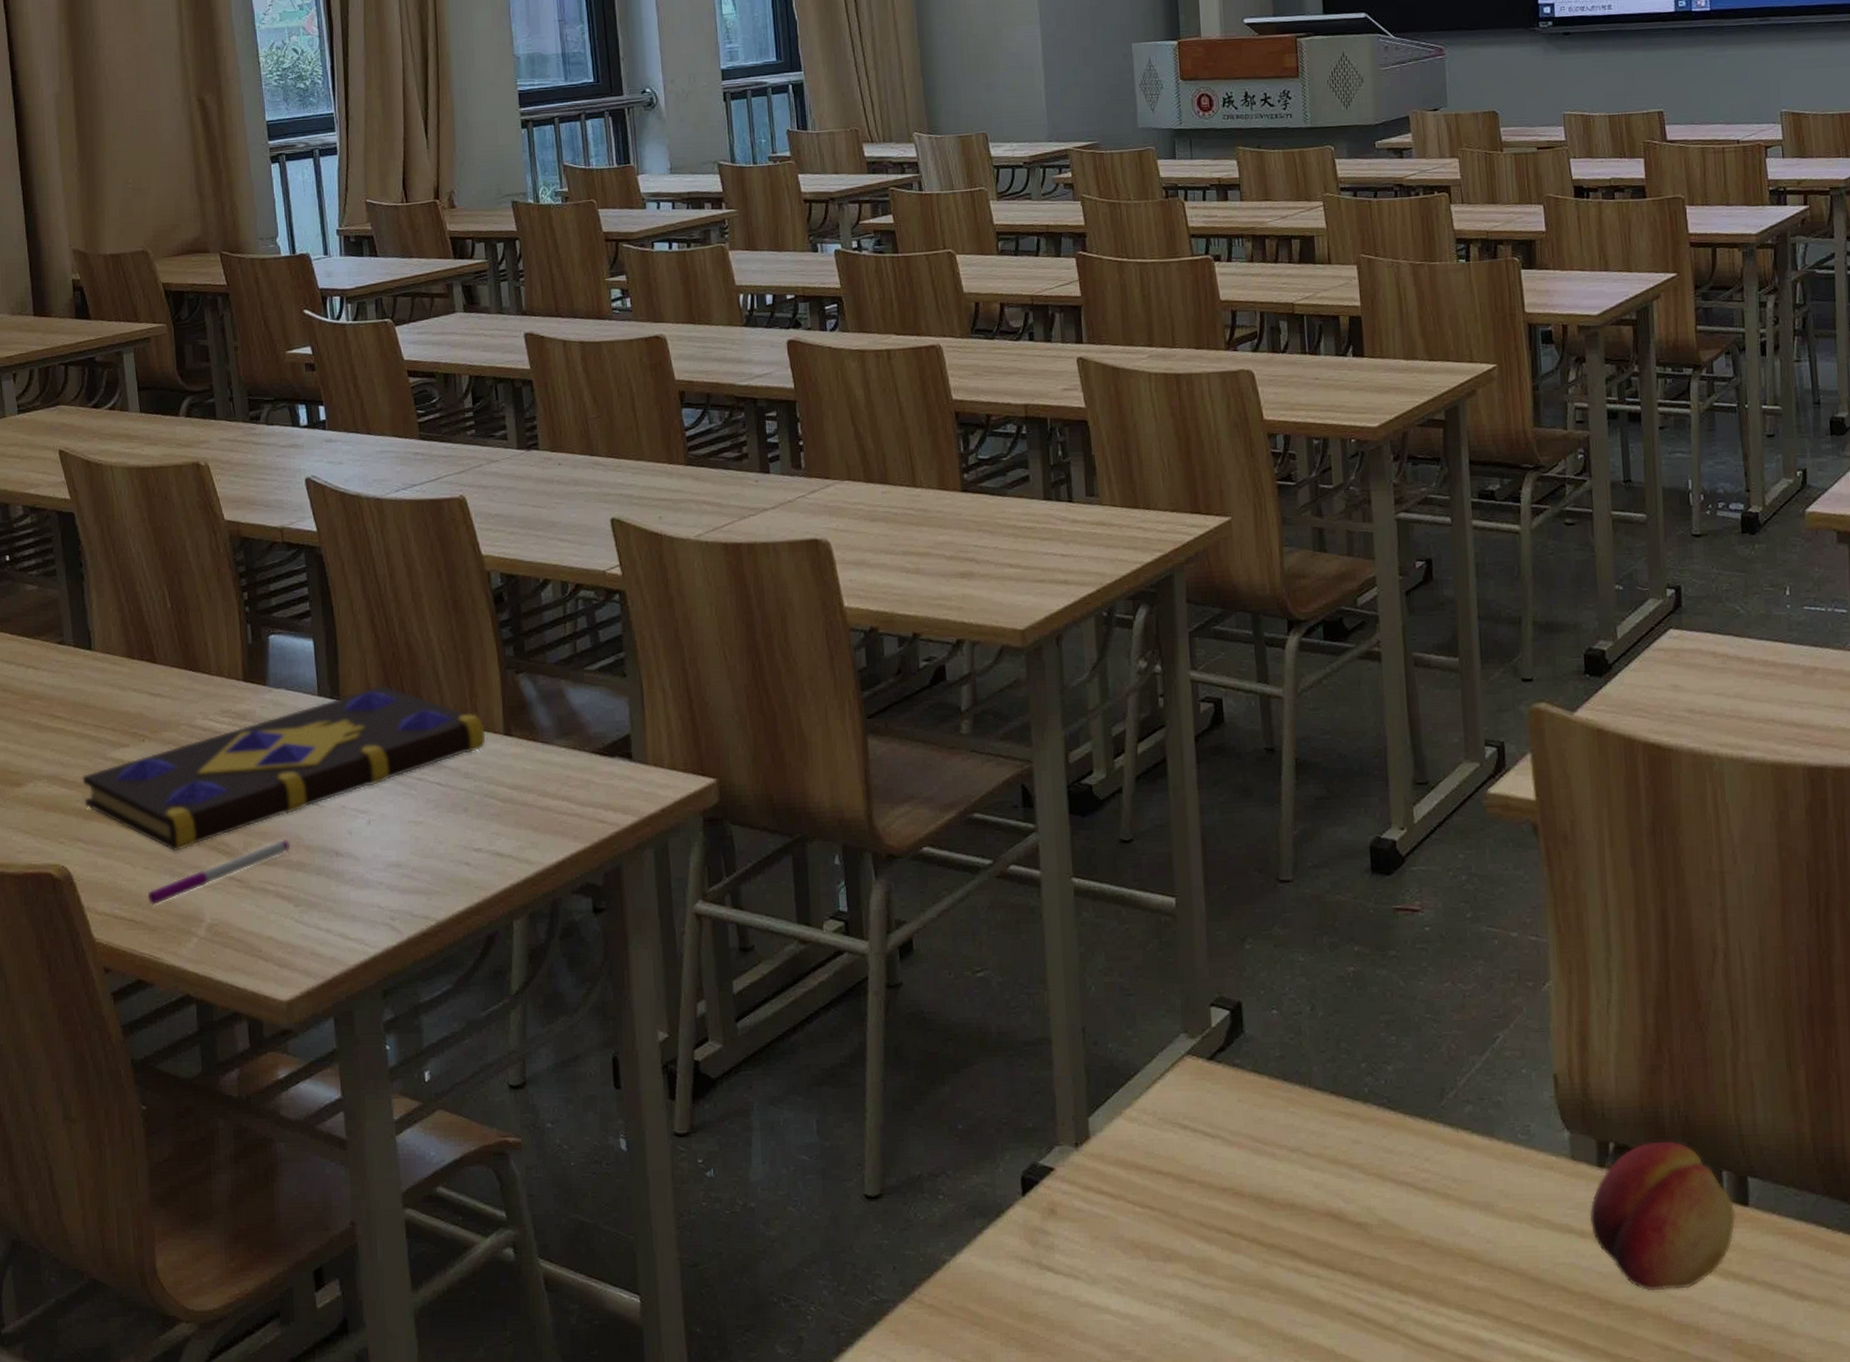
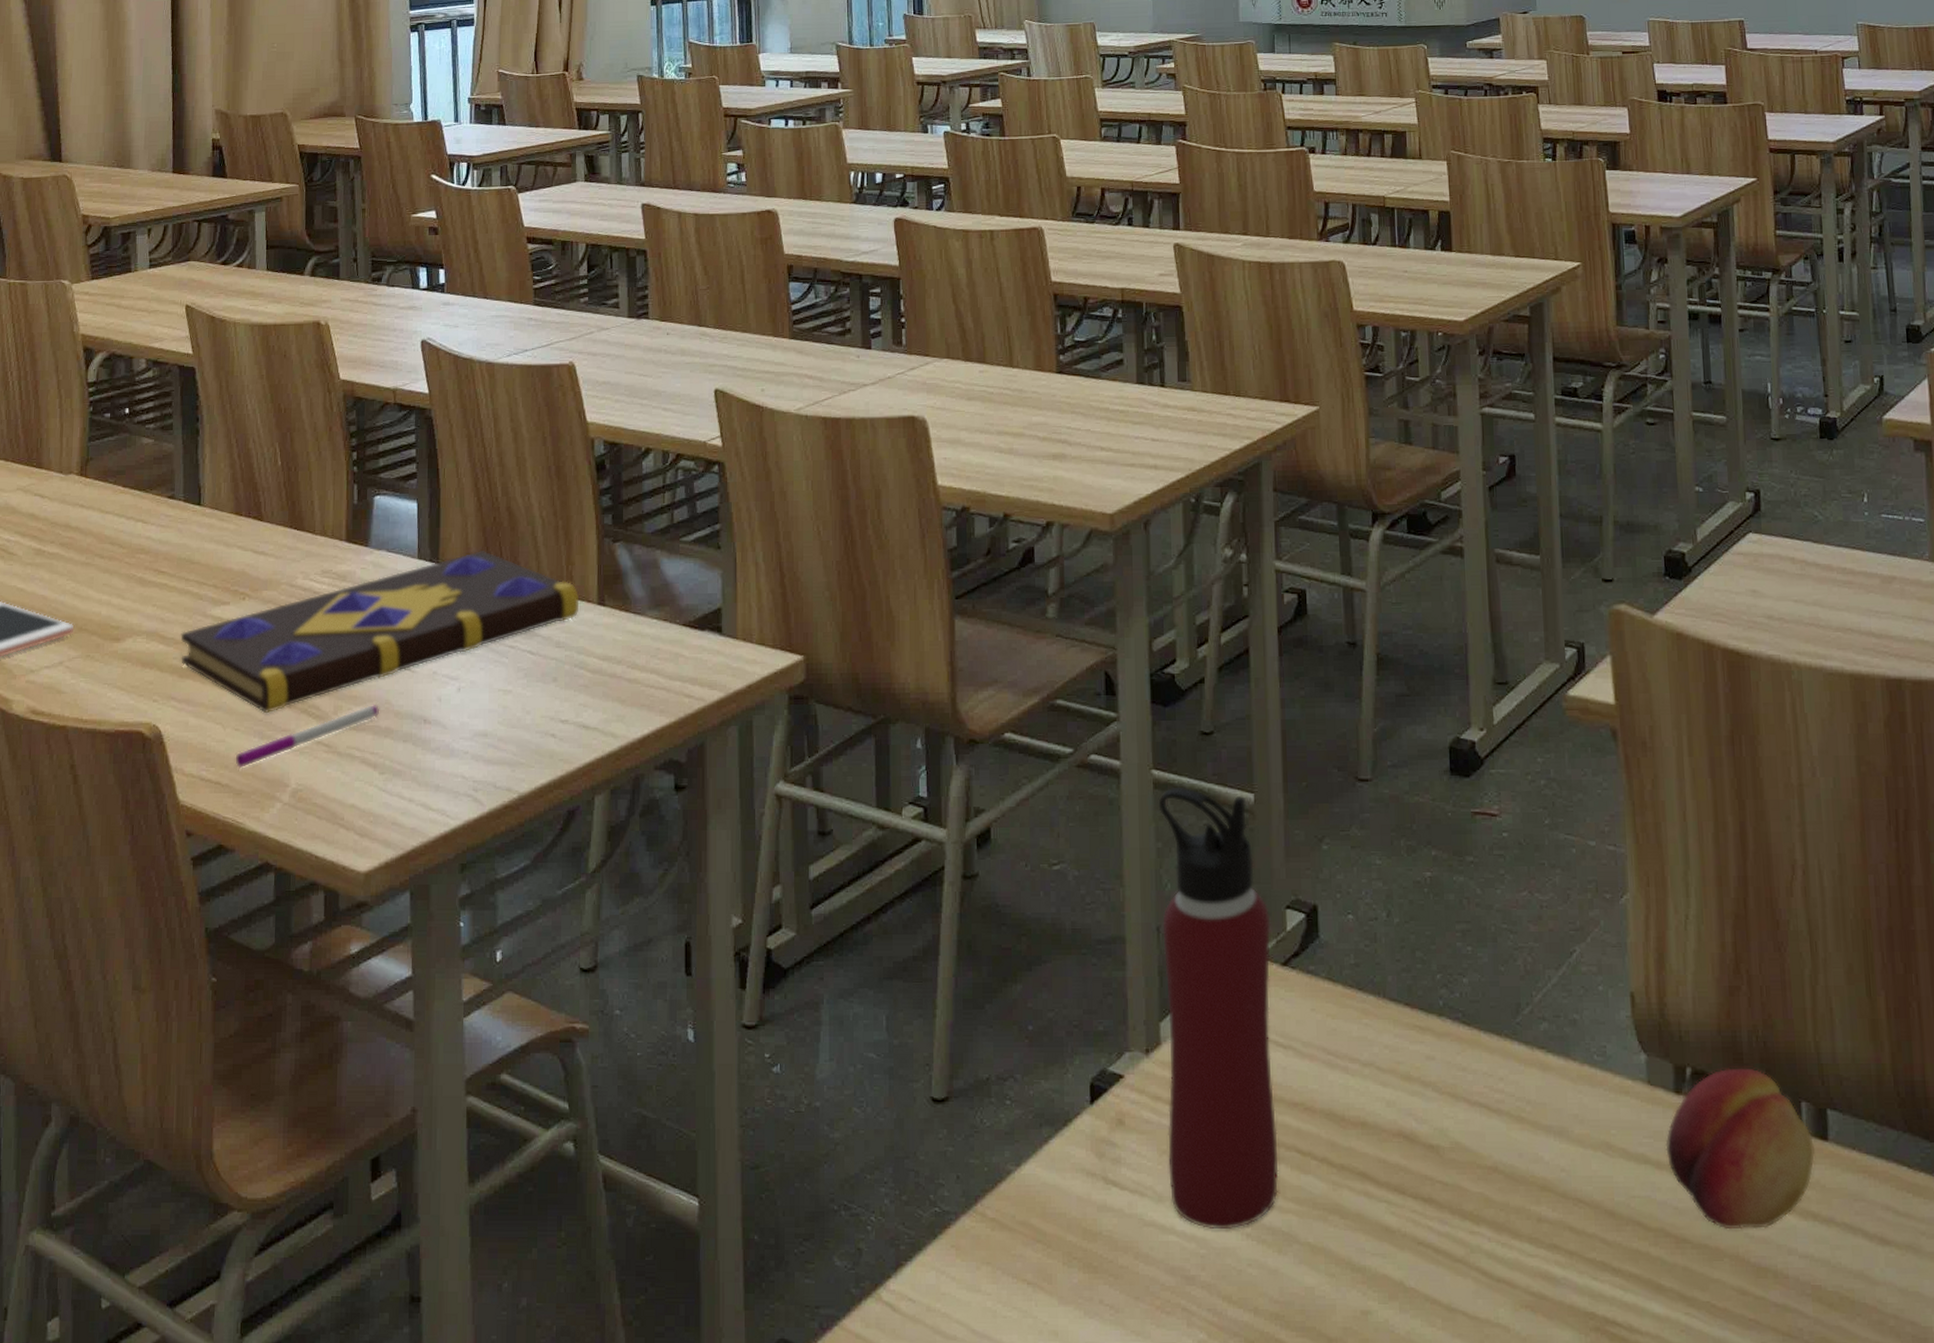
water bottle: none [1079,893,1210,1308] -> present [1158,786,1279,1230]

